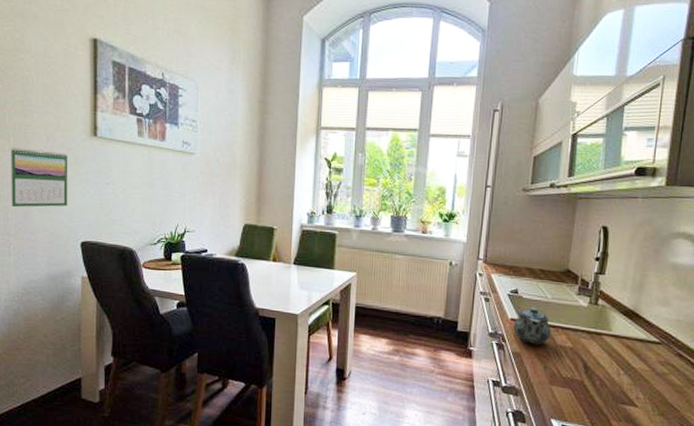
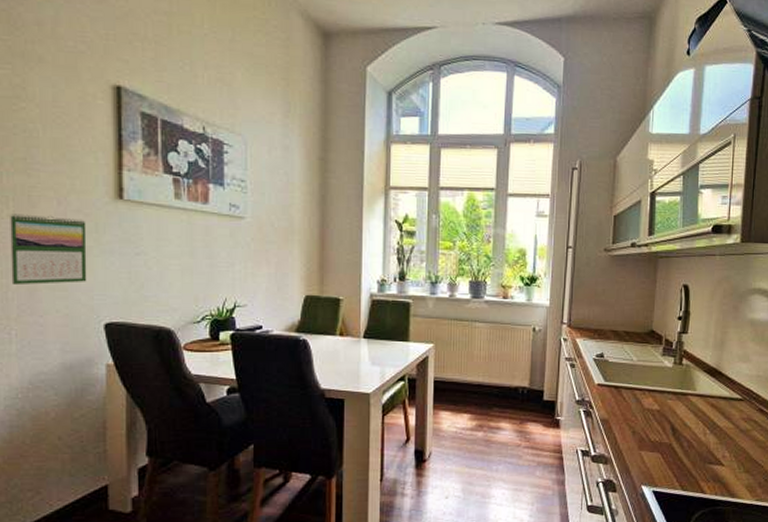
teapot: present [513,307,551,345] -> none [601,370,638,410]

